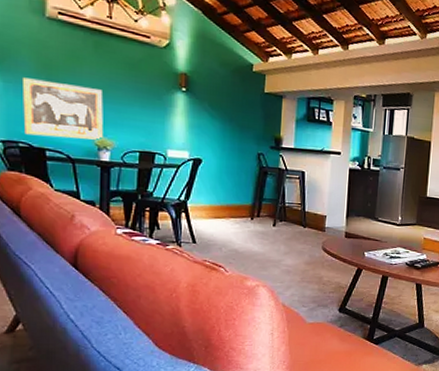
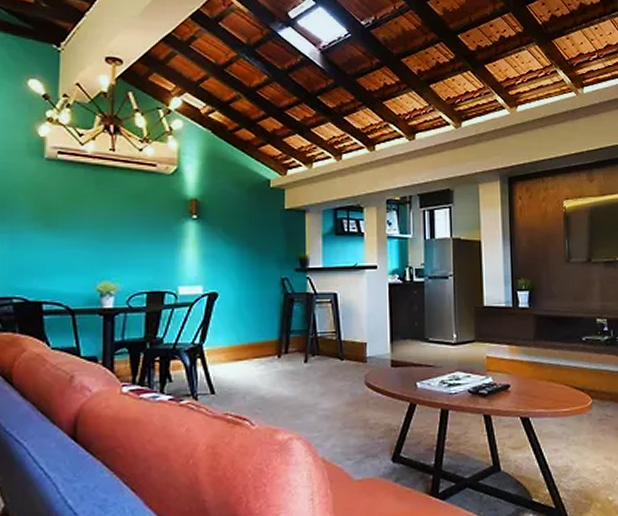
wall art: present [23,77,103,140] -> none [18,225,106,289]

